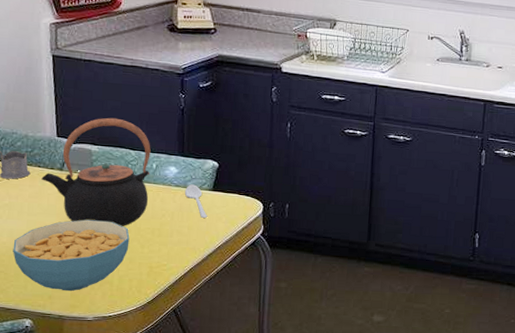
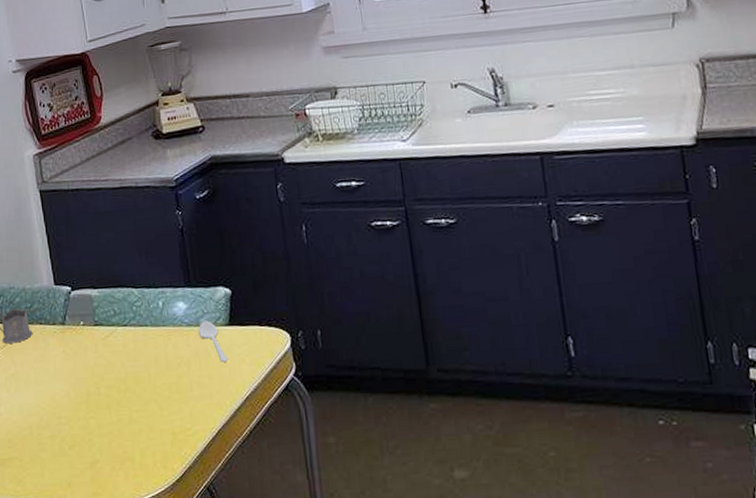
cereal bowl: present [13,219,130,292] -> none [24,380,147,476]
teapot: present [41,117,151,227] -> none [44,252,160,387]

